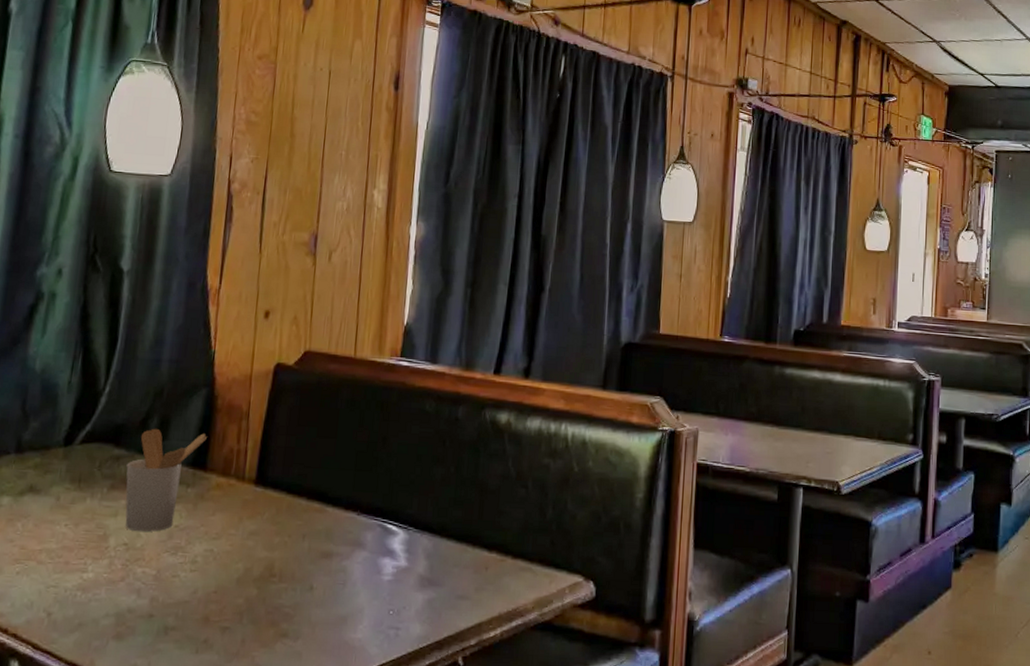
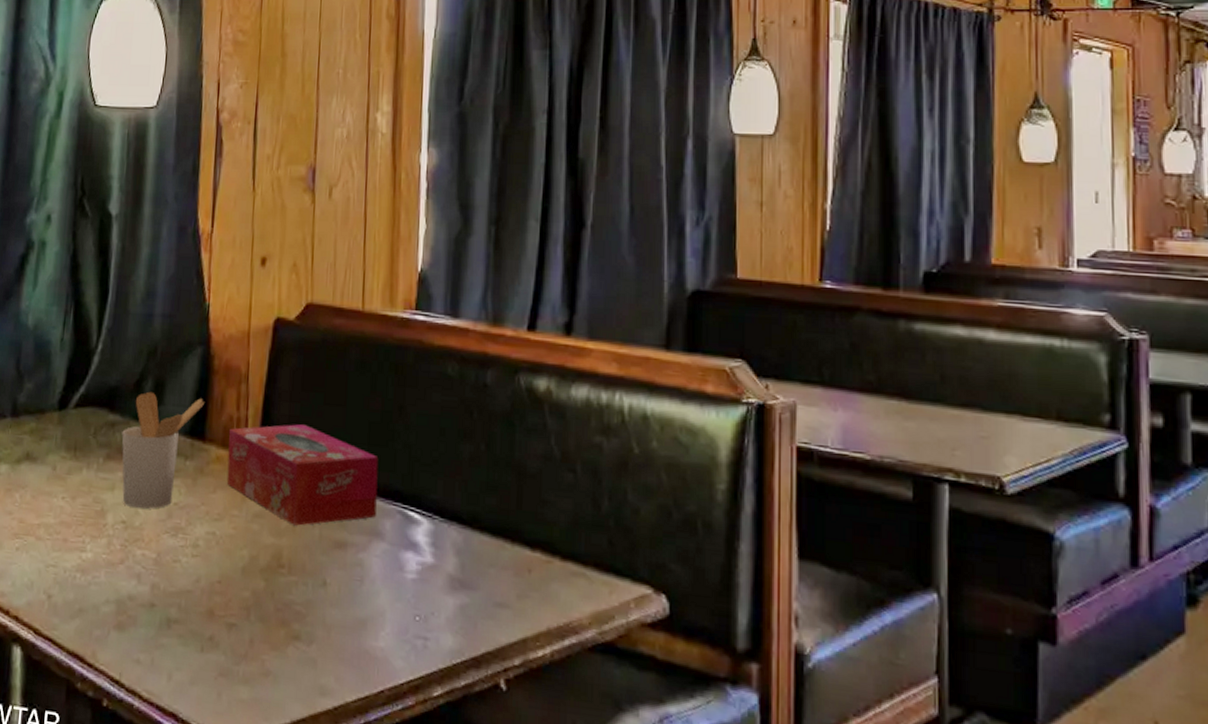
tissue box: none [225,454,364,541] -> present [226,424,379,526]

